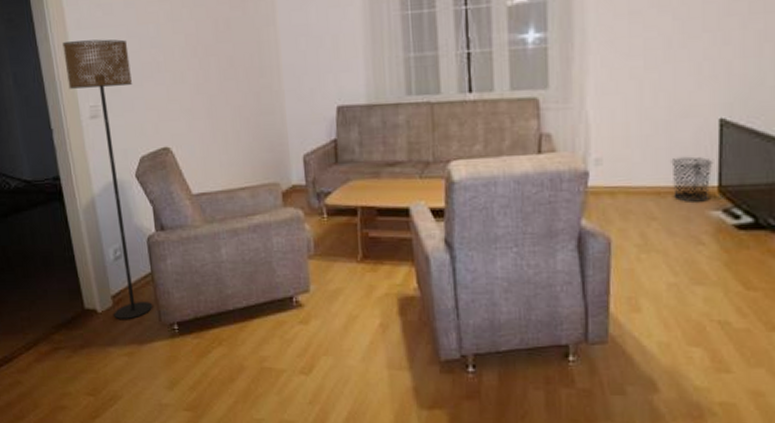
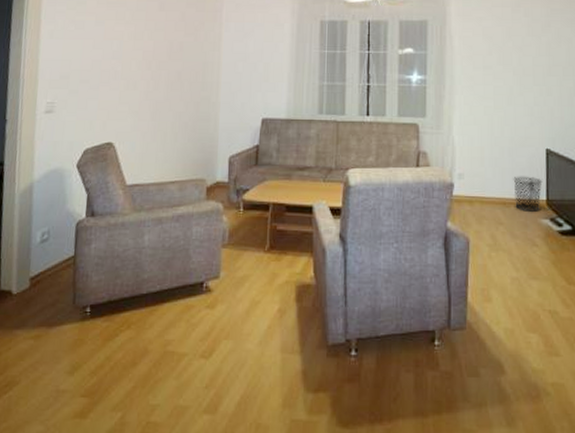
floor lamp: present [62,39,153,319] -> none [28,48,92,301]

